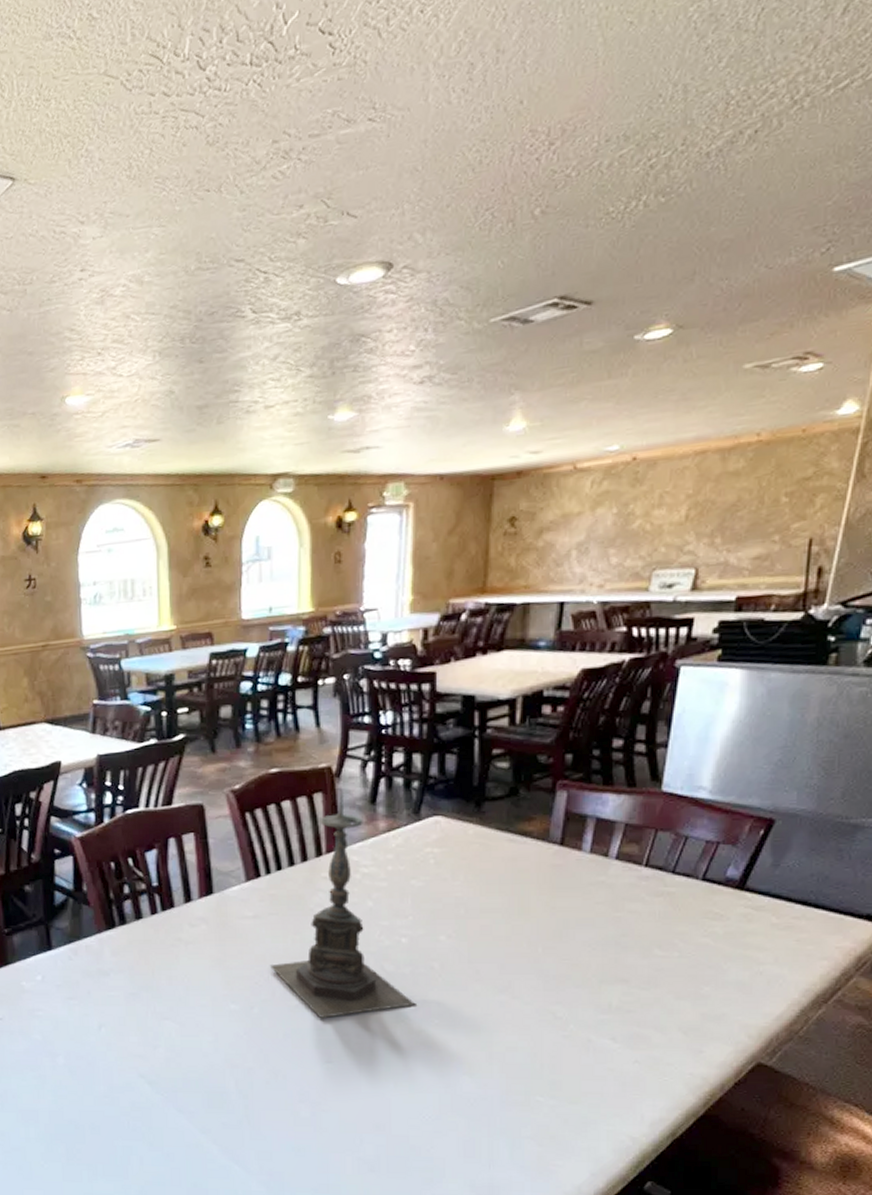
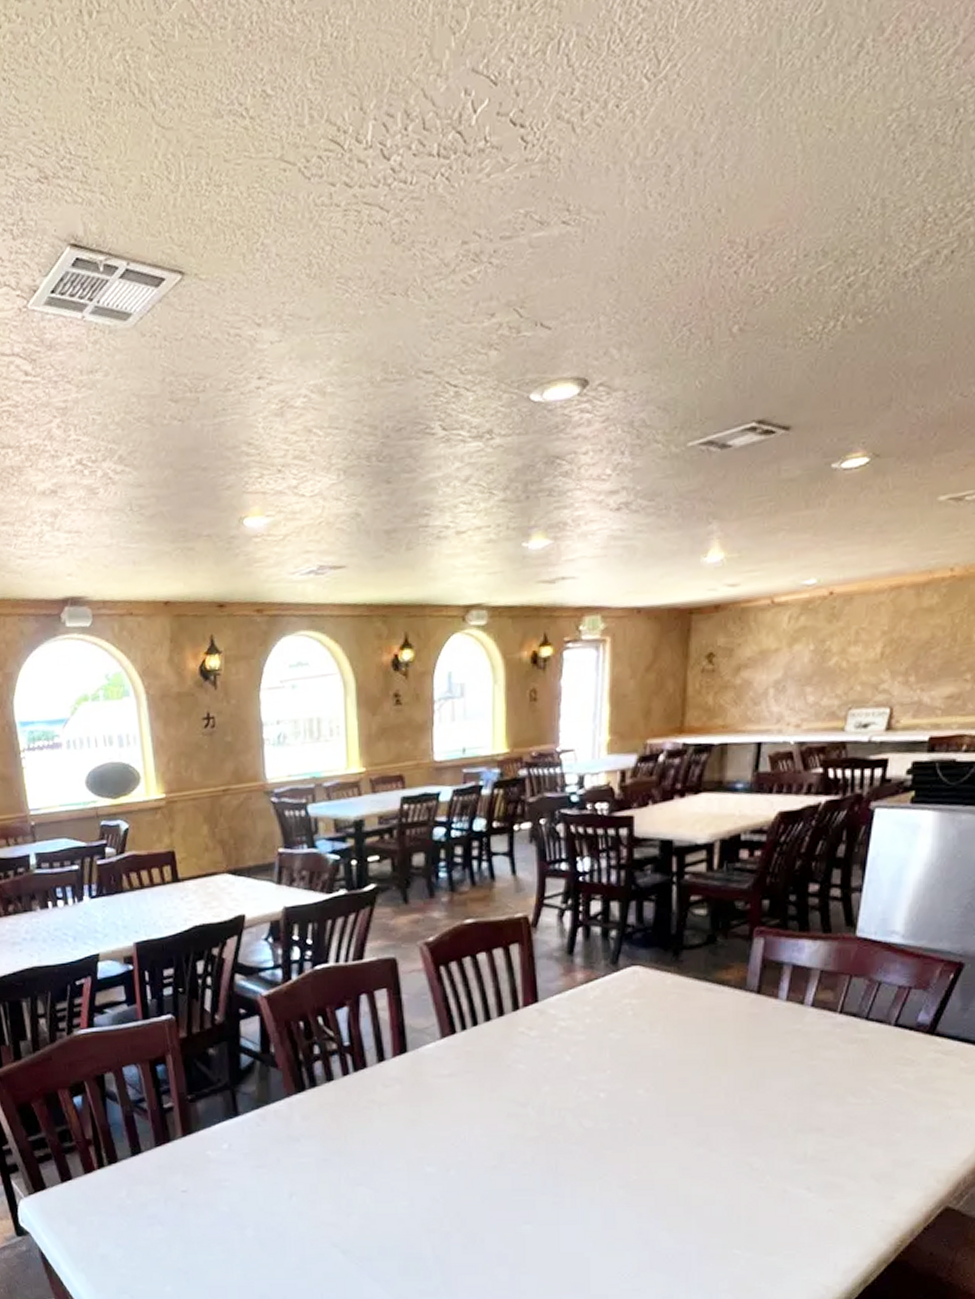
candle holder: present [269,788,416,1018] -> none [465,939,615,1178]

